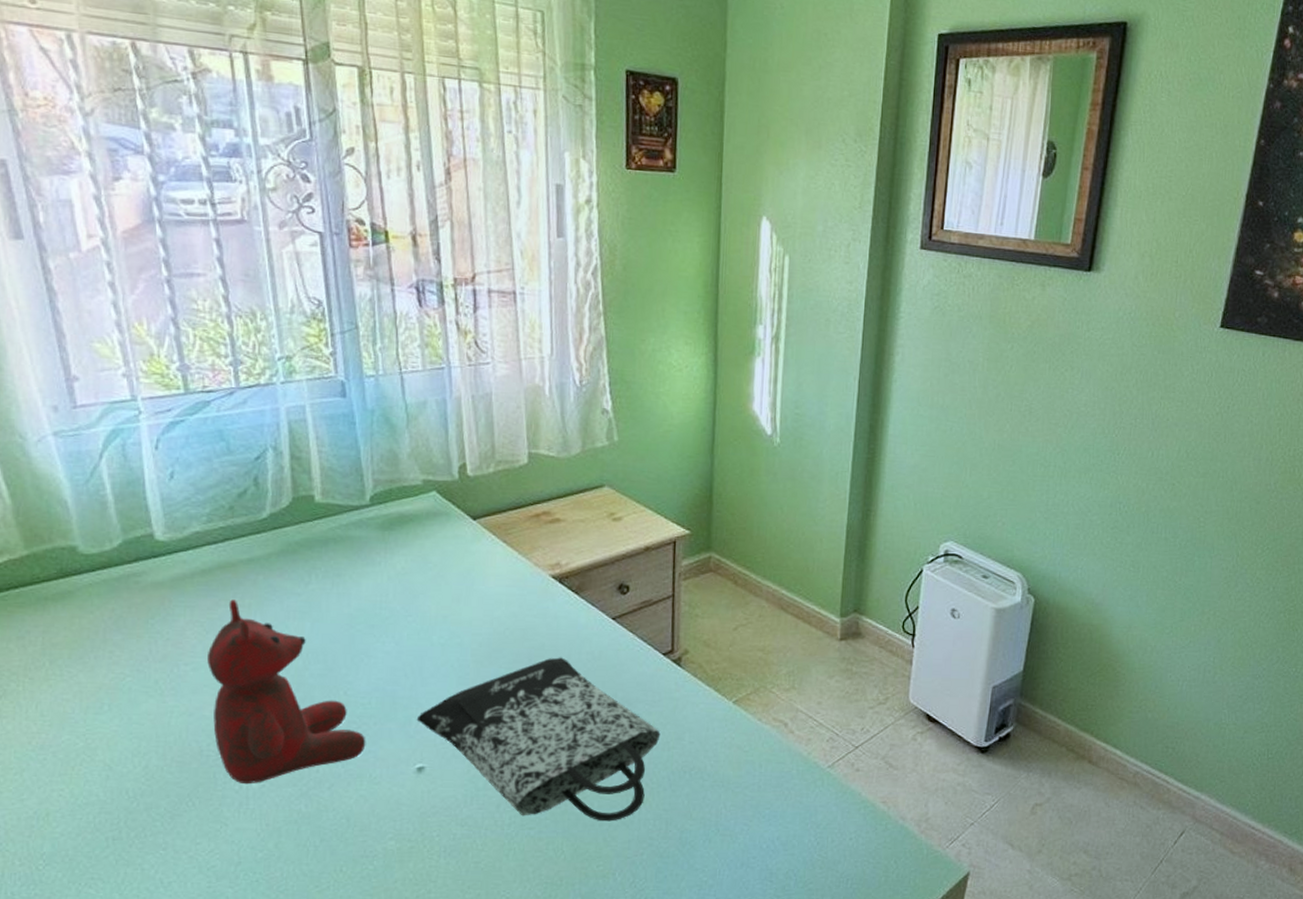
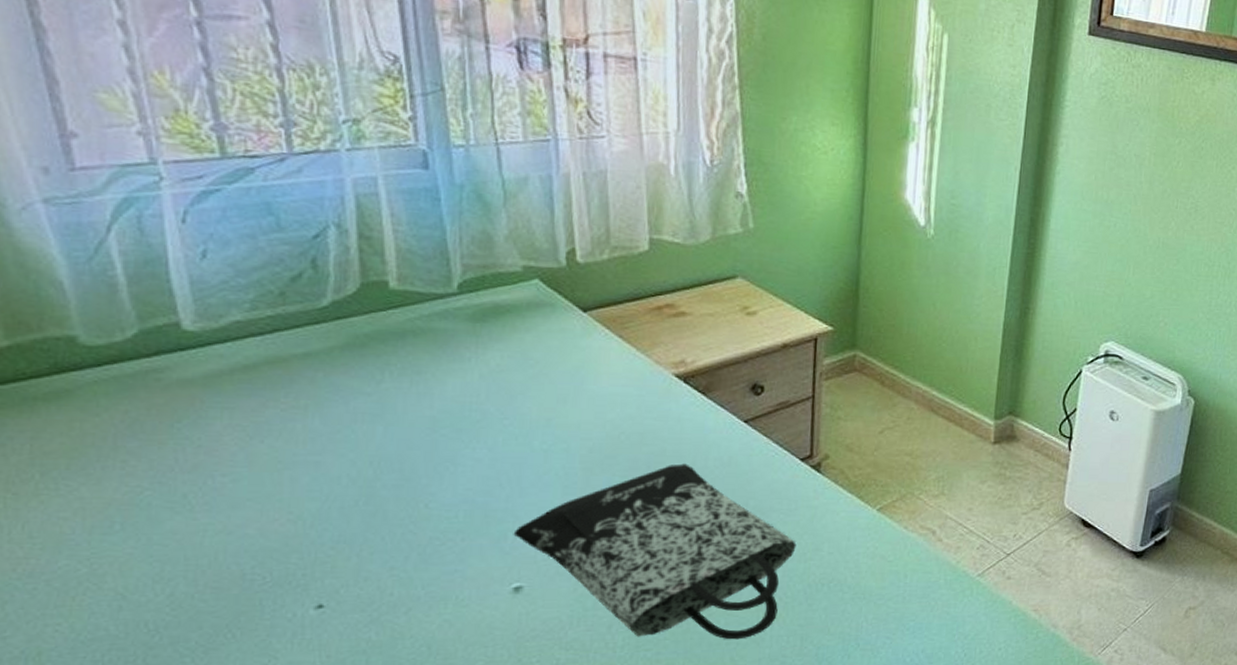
teddy bear: present [207,599,366,785] -> none [251,400,452,612]

